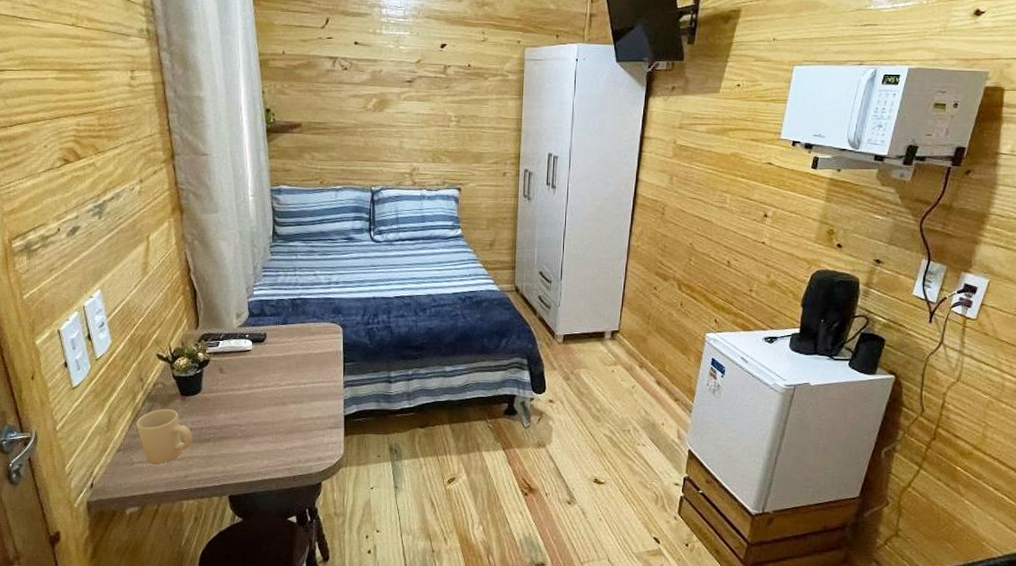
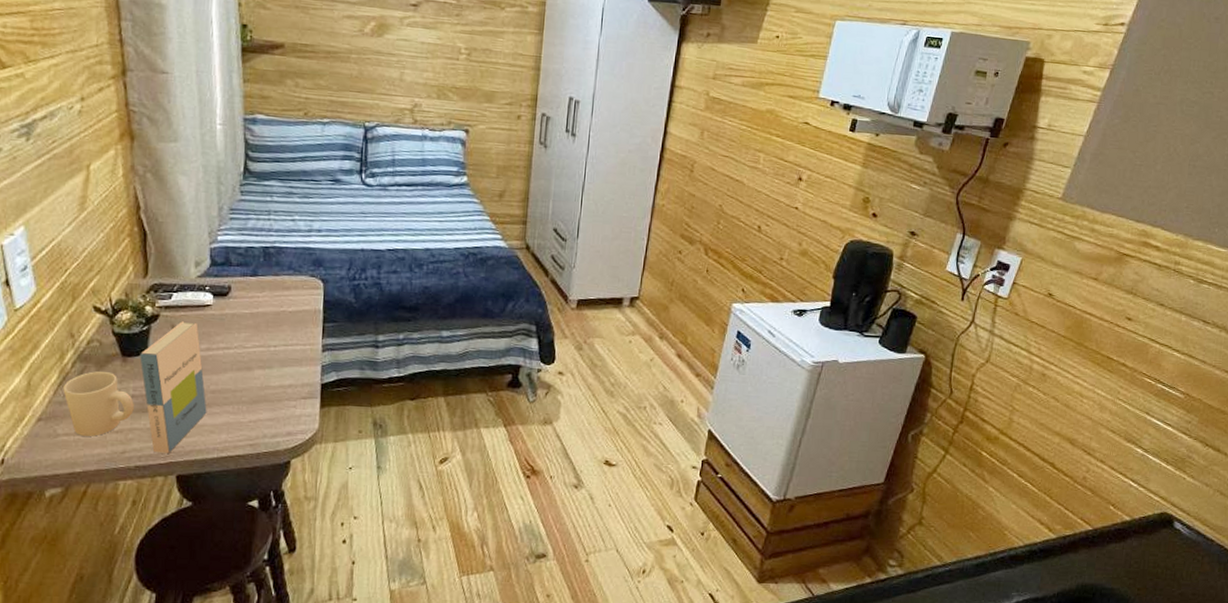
book: none [195,365,251,477] -> present [140,321,207,453]

